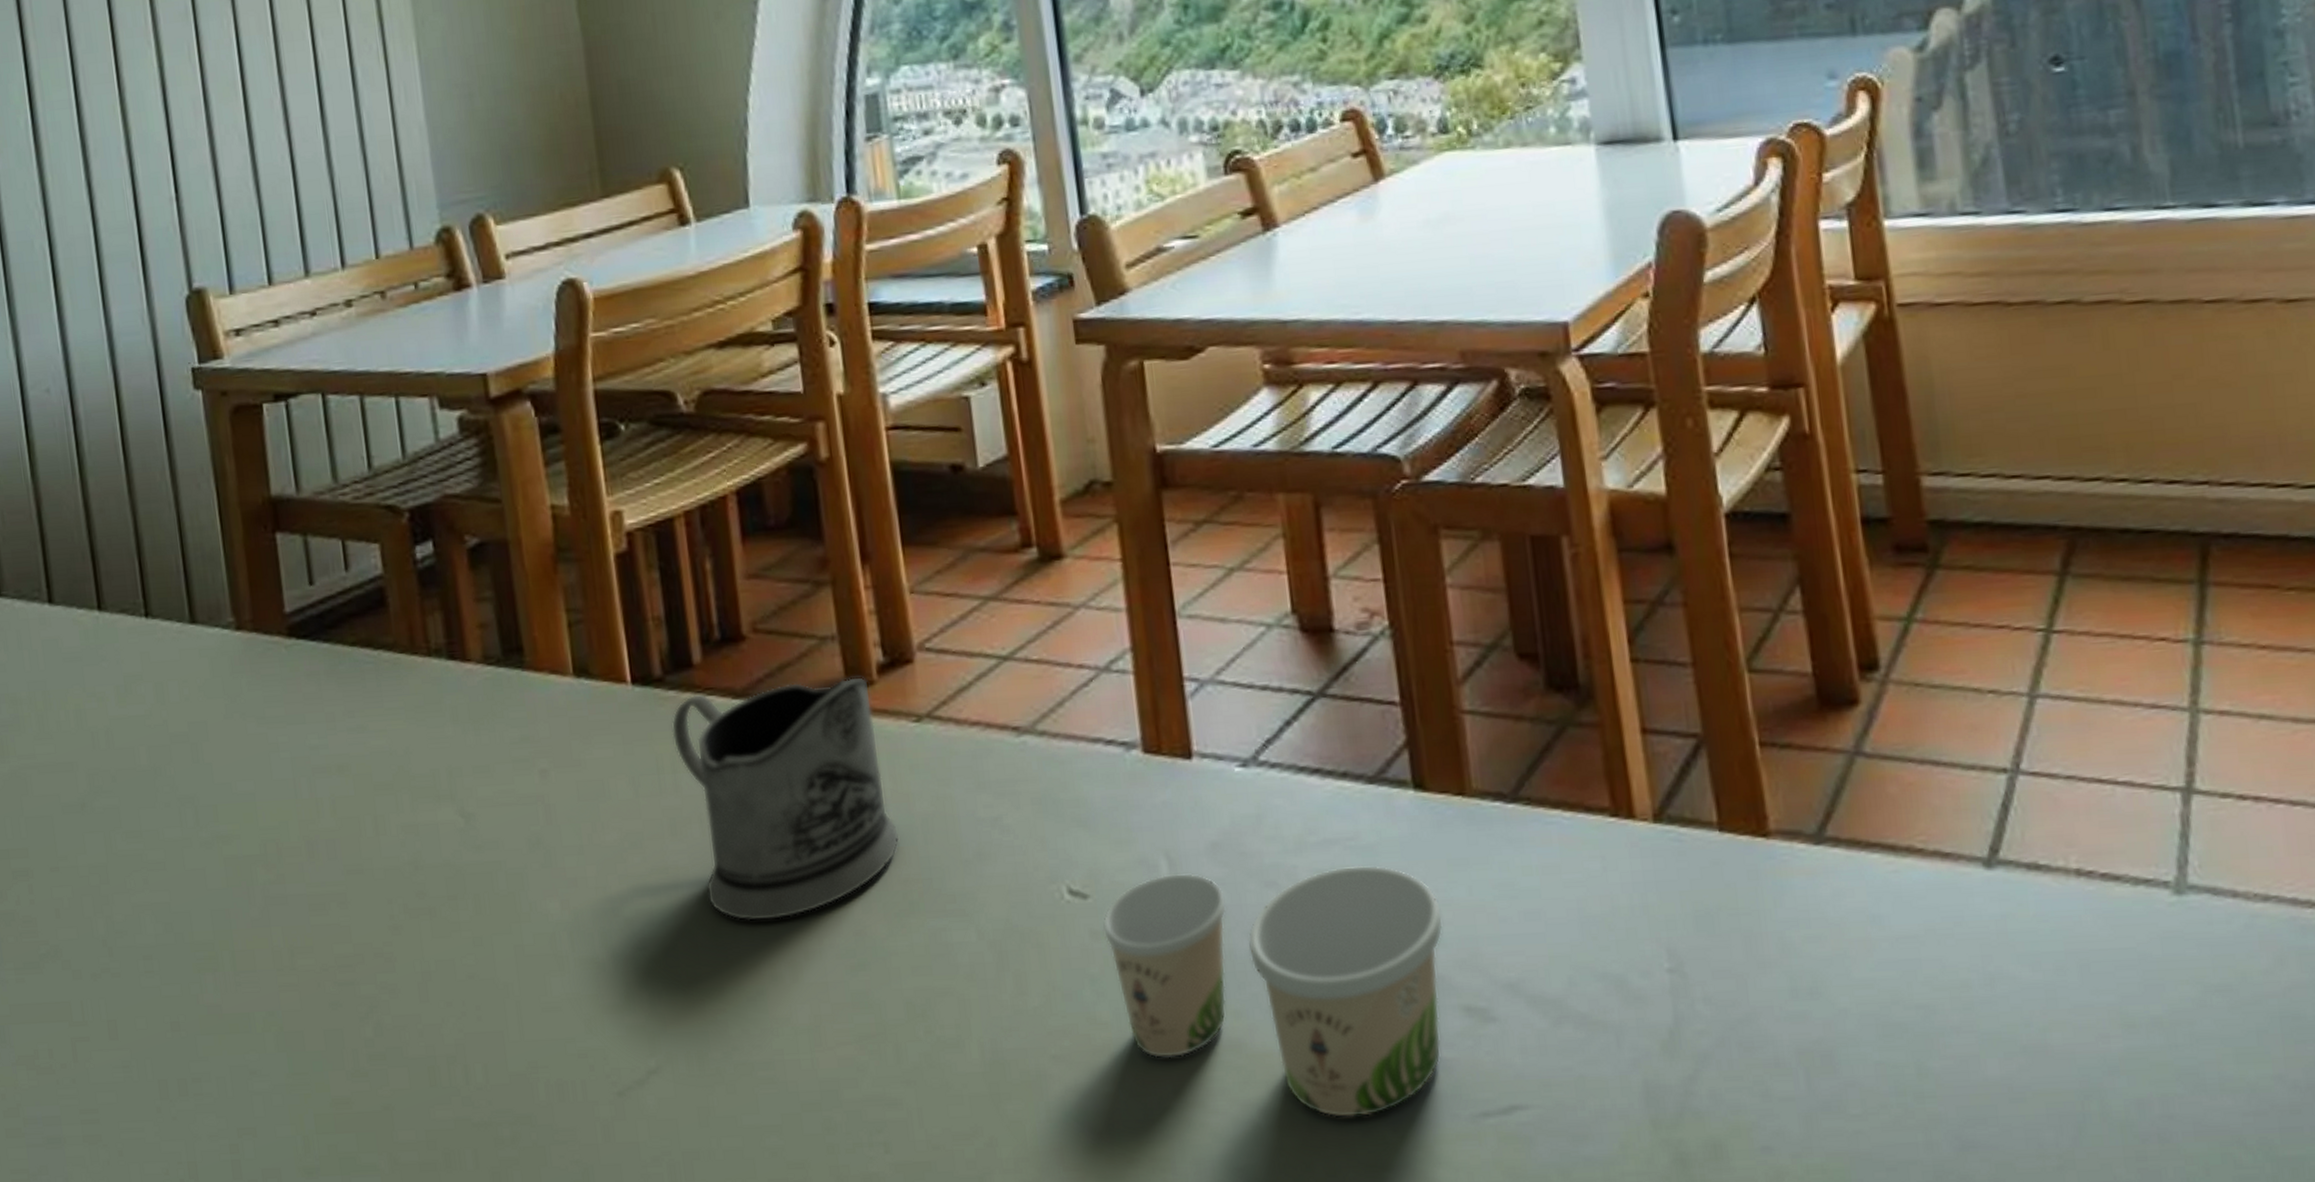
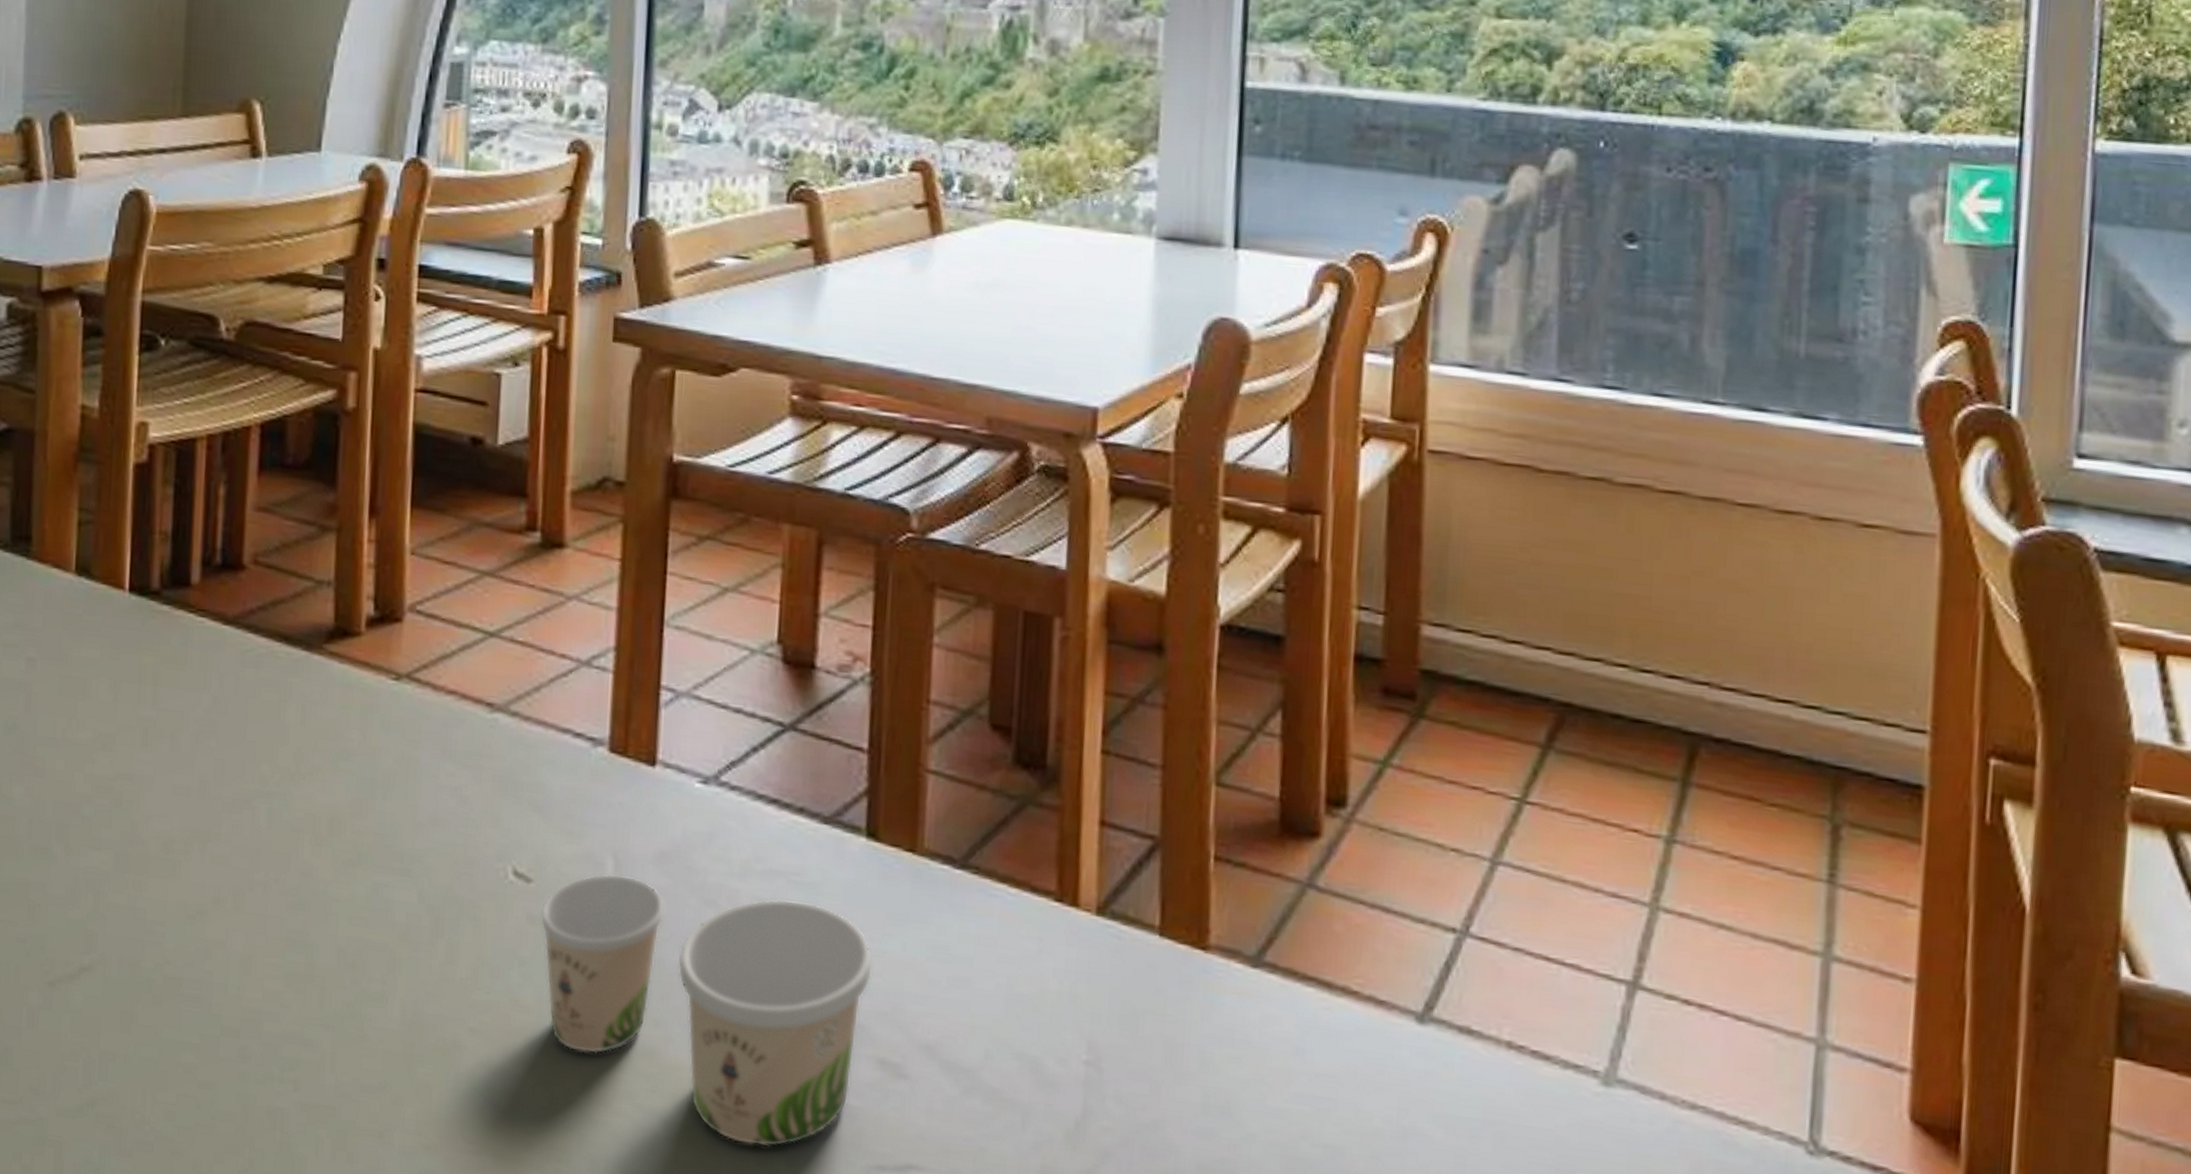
tea glass holder: present [671,676,900,922] -> none [159,612,360,846]

